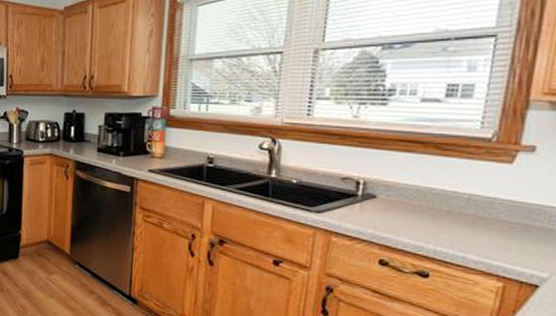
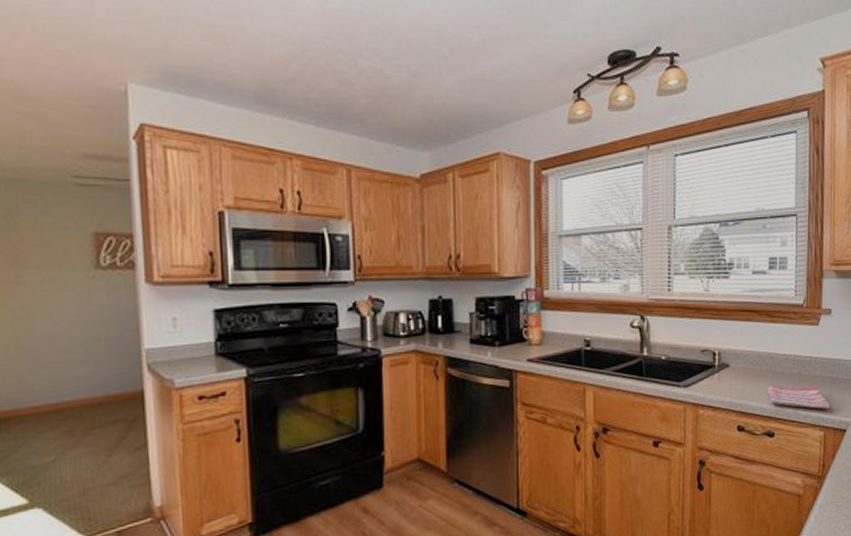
dish towel: none [426,222,517,260] -> present [768,384,830,410]

